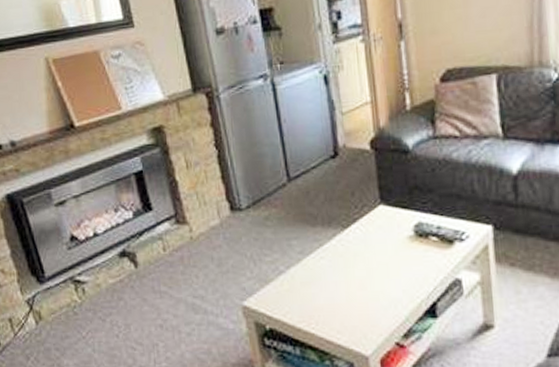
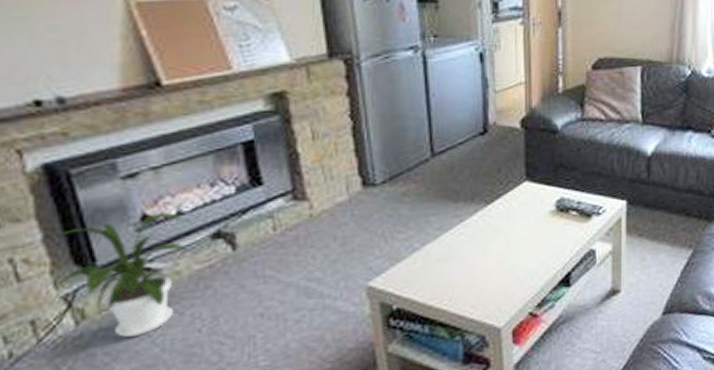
house plant: none [16,233,104,337] -> present [46,211,191,337]

